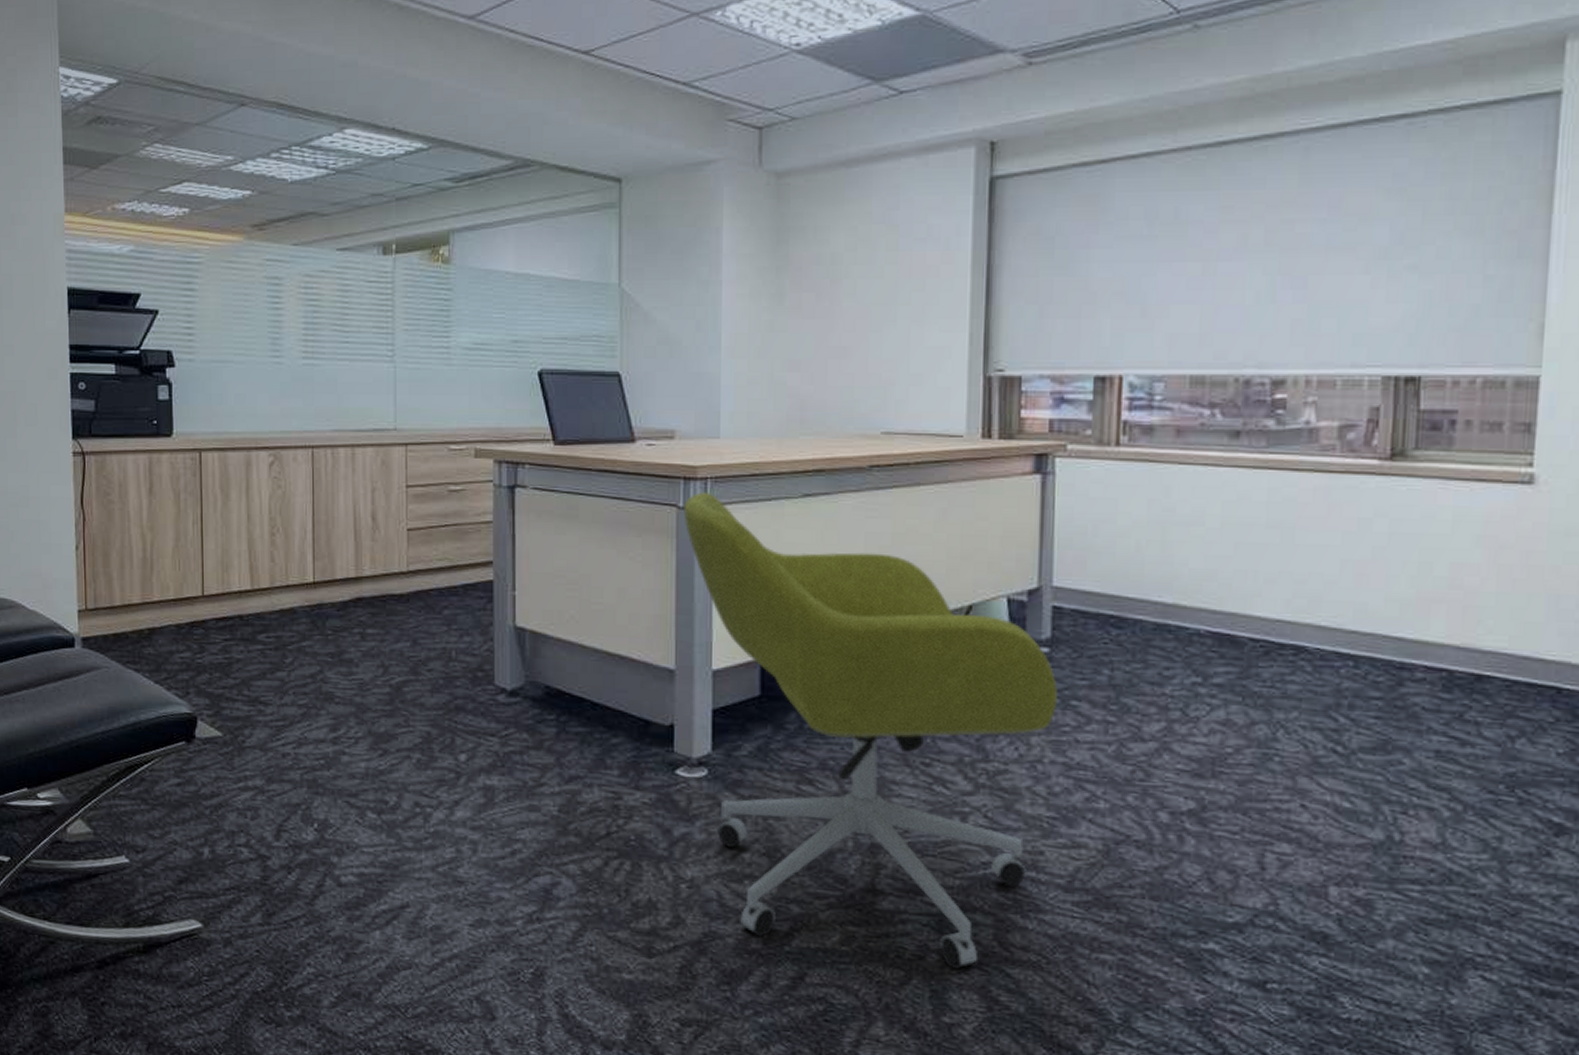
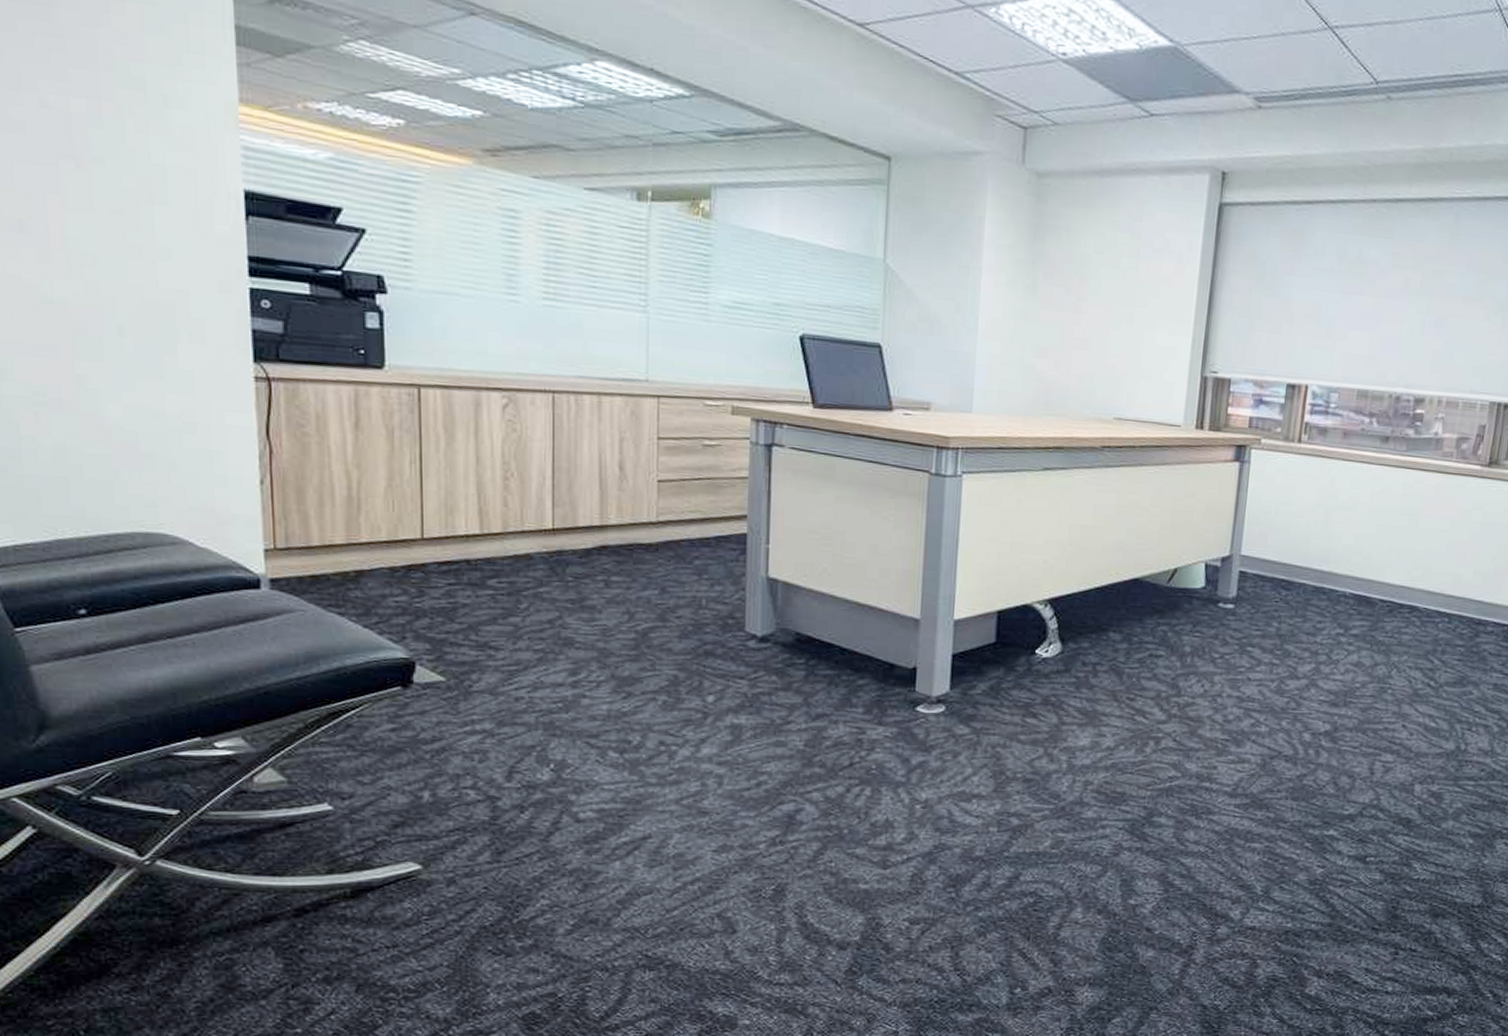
office chair: present [683,492,1057,970] -> none [935,460,1238,863]

